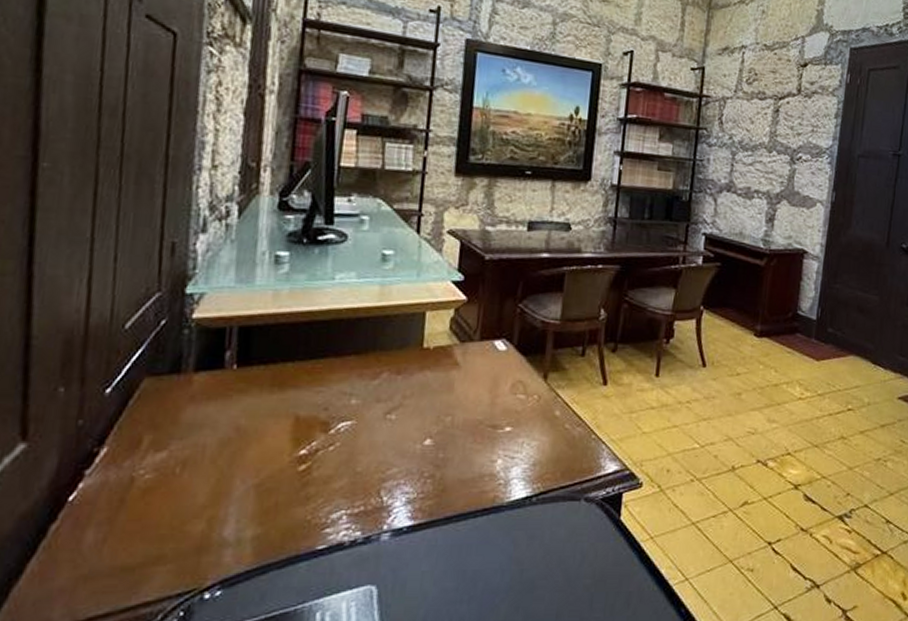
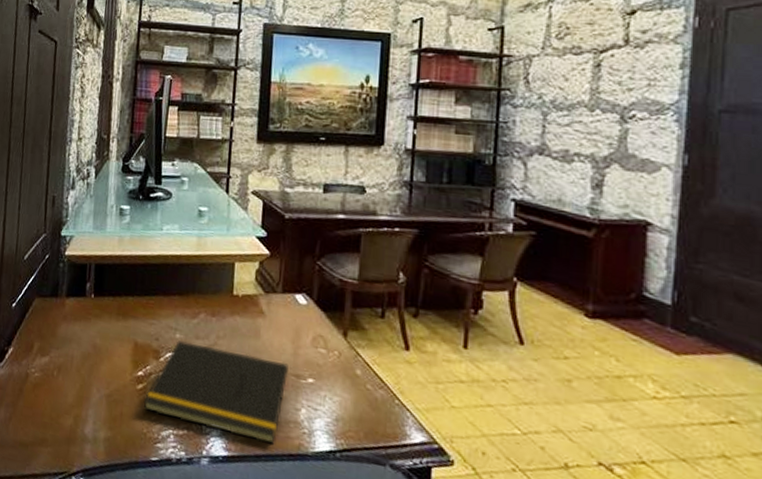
notepad: none [307,407,485,502] -> present [143,340,289,445]

